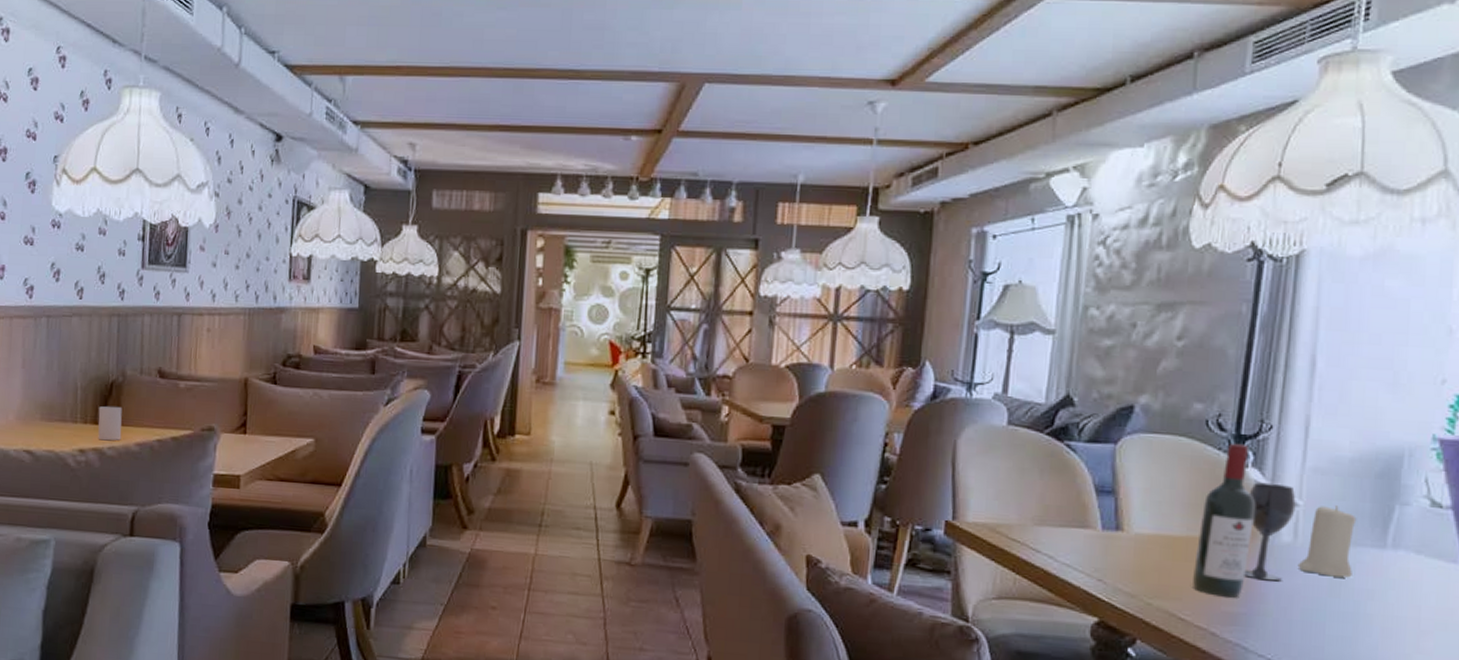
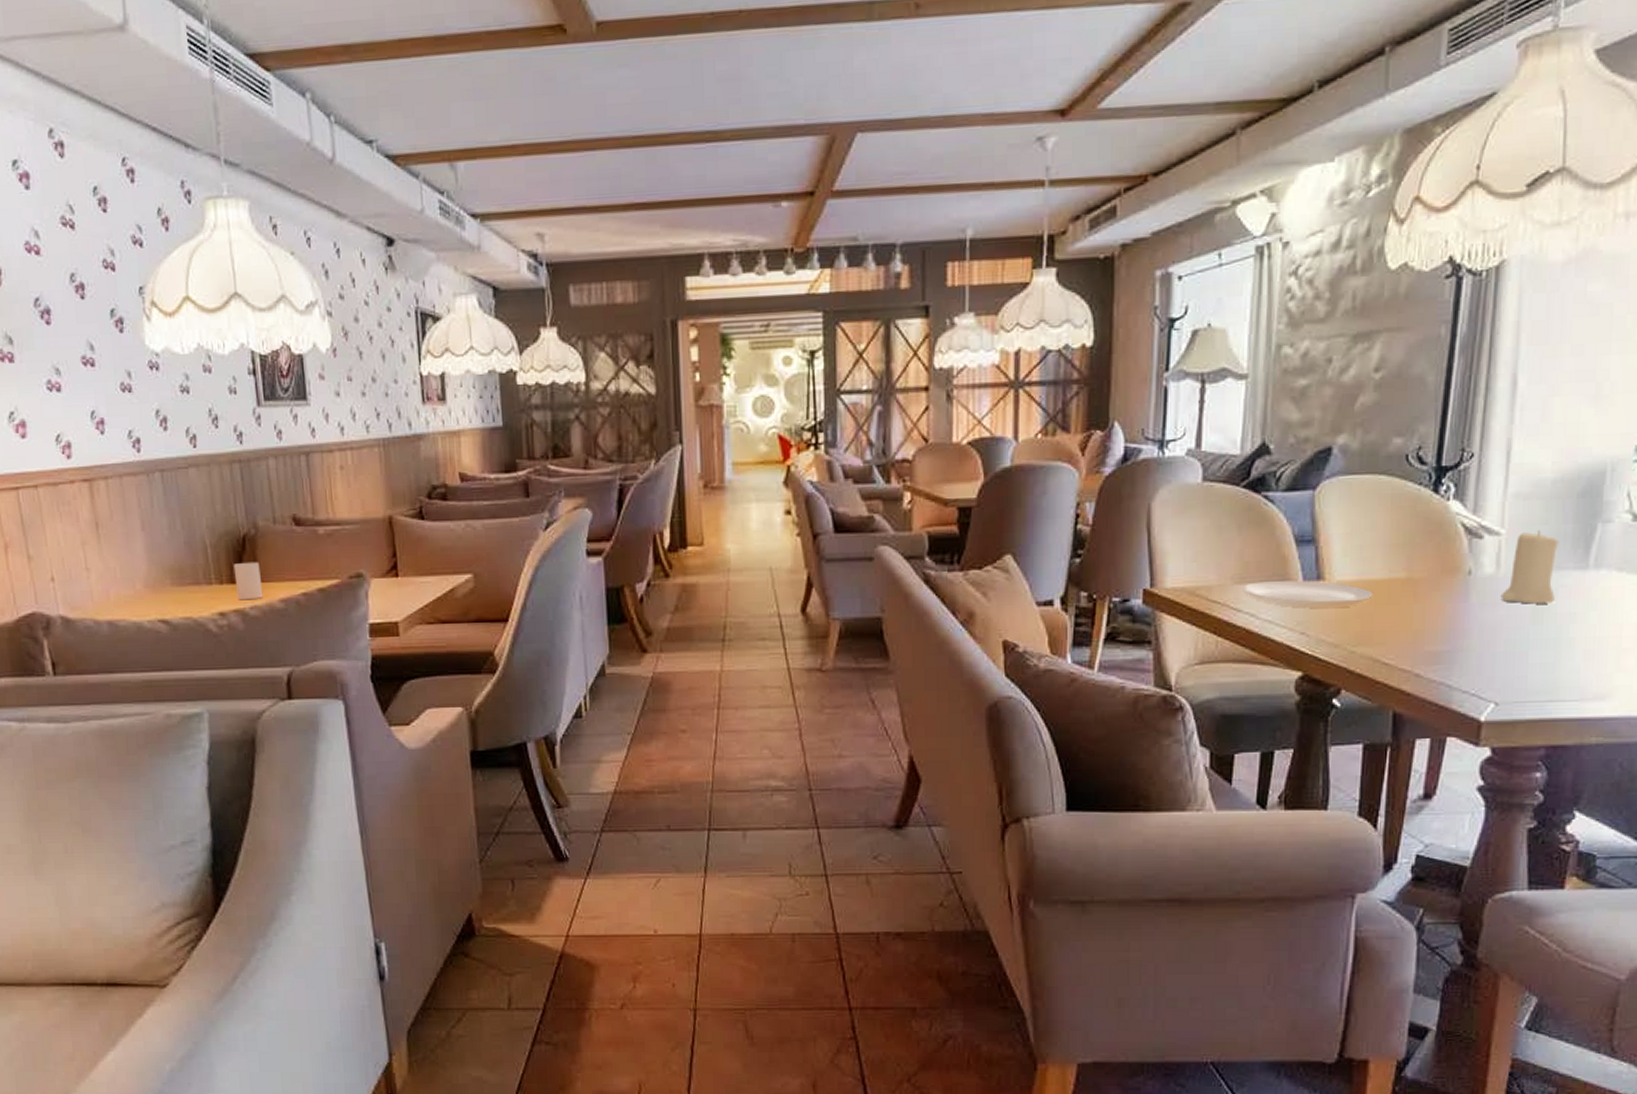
plate: none [1041,525,1171,560] -> present [1242,580,1373,609]
wine bottle: present [1192,443,1256,598] -> none [1395,475,1458,637]
wine glass: present [1244,482,1296,582] -> none [1447,514,1498,615]

